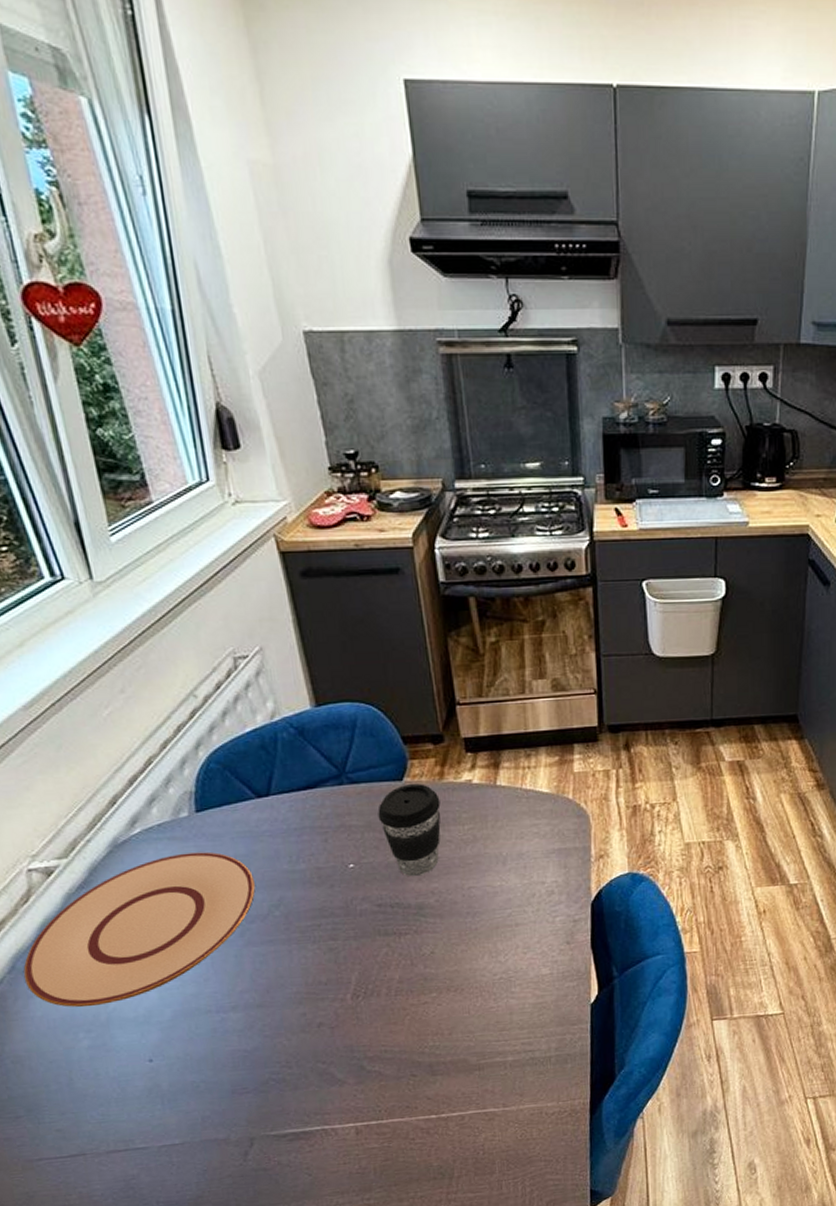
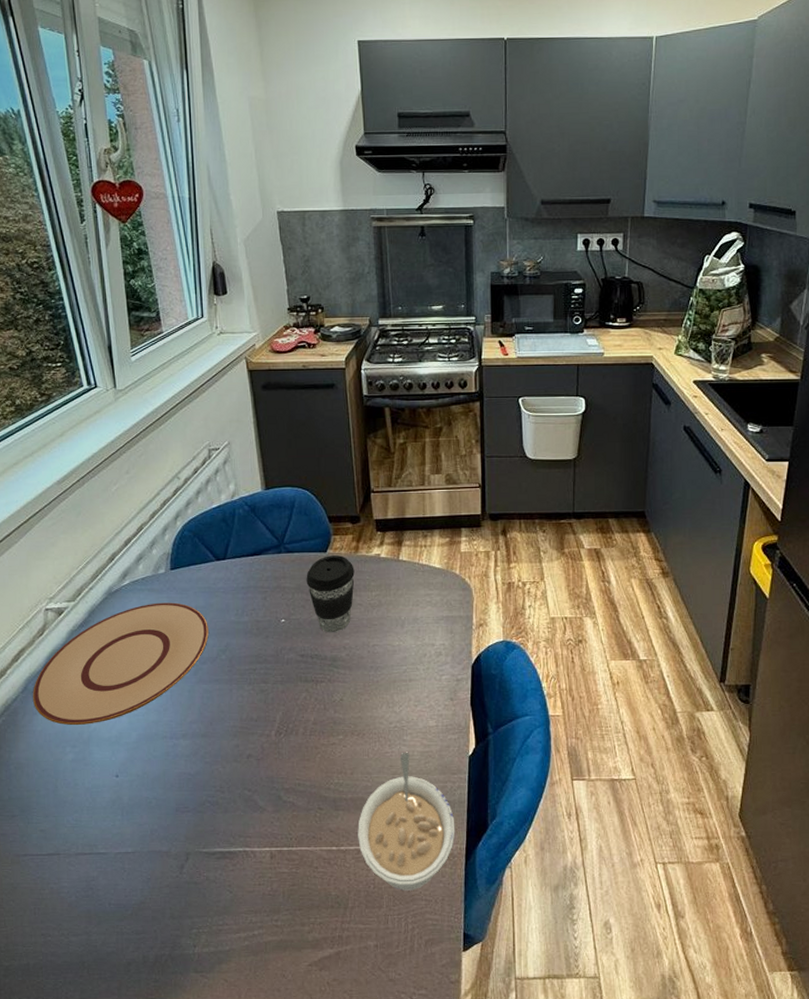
legume: none [460,1005,578,1154] -> present [358,752,455,891]

